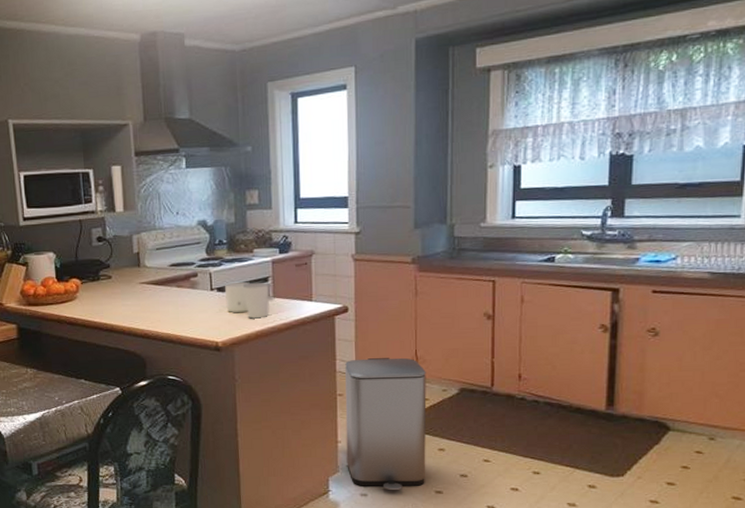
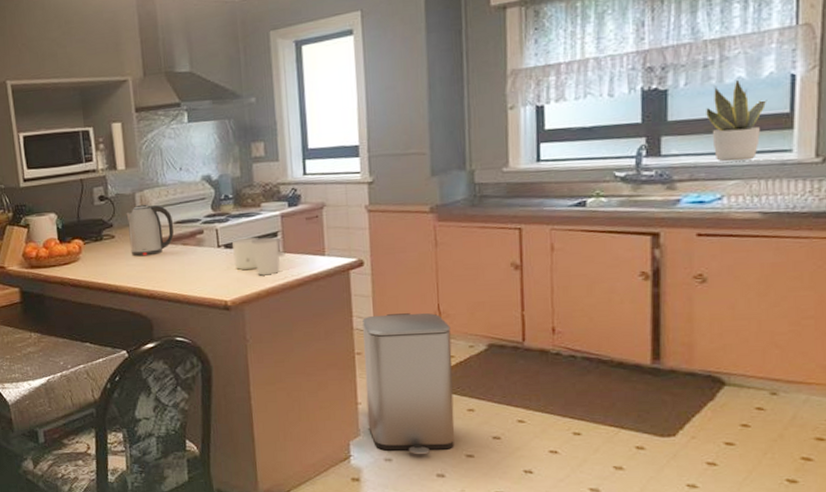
kettle: none [123,246,169,297] -> present [126,204,174,257]
potted plant: none [666,149,721,225] -> present [706,80,767,162]

